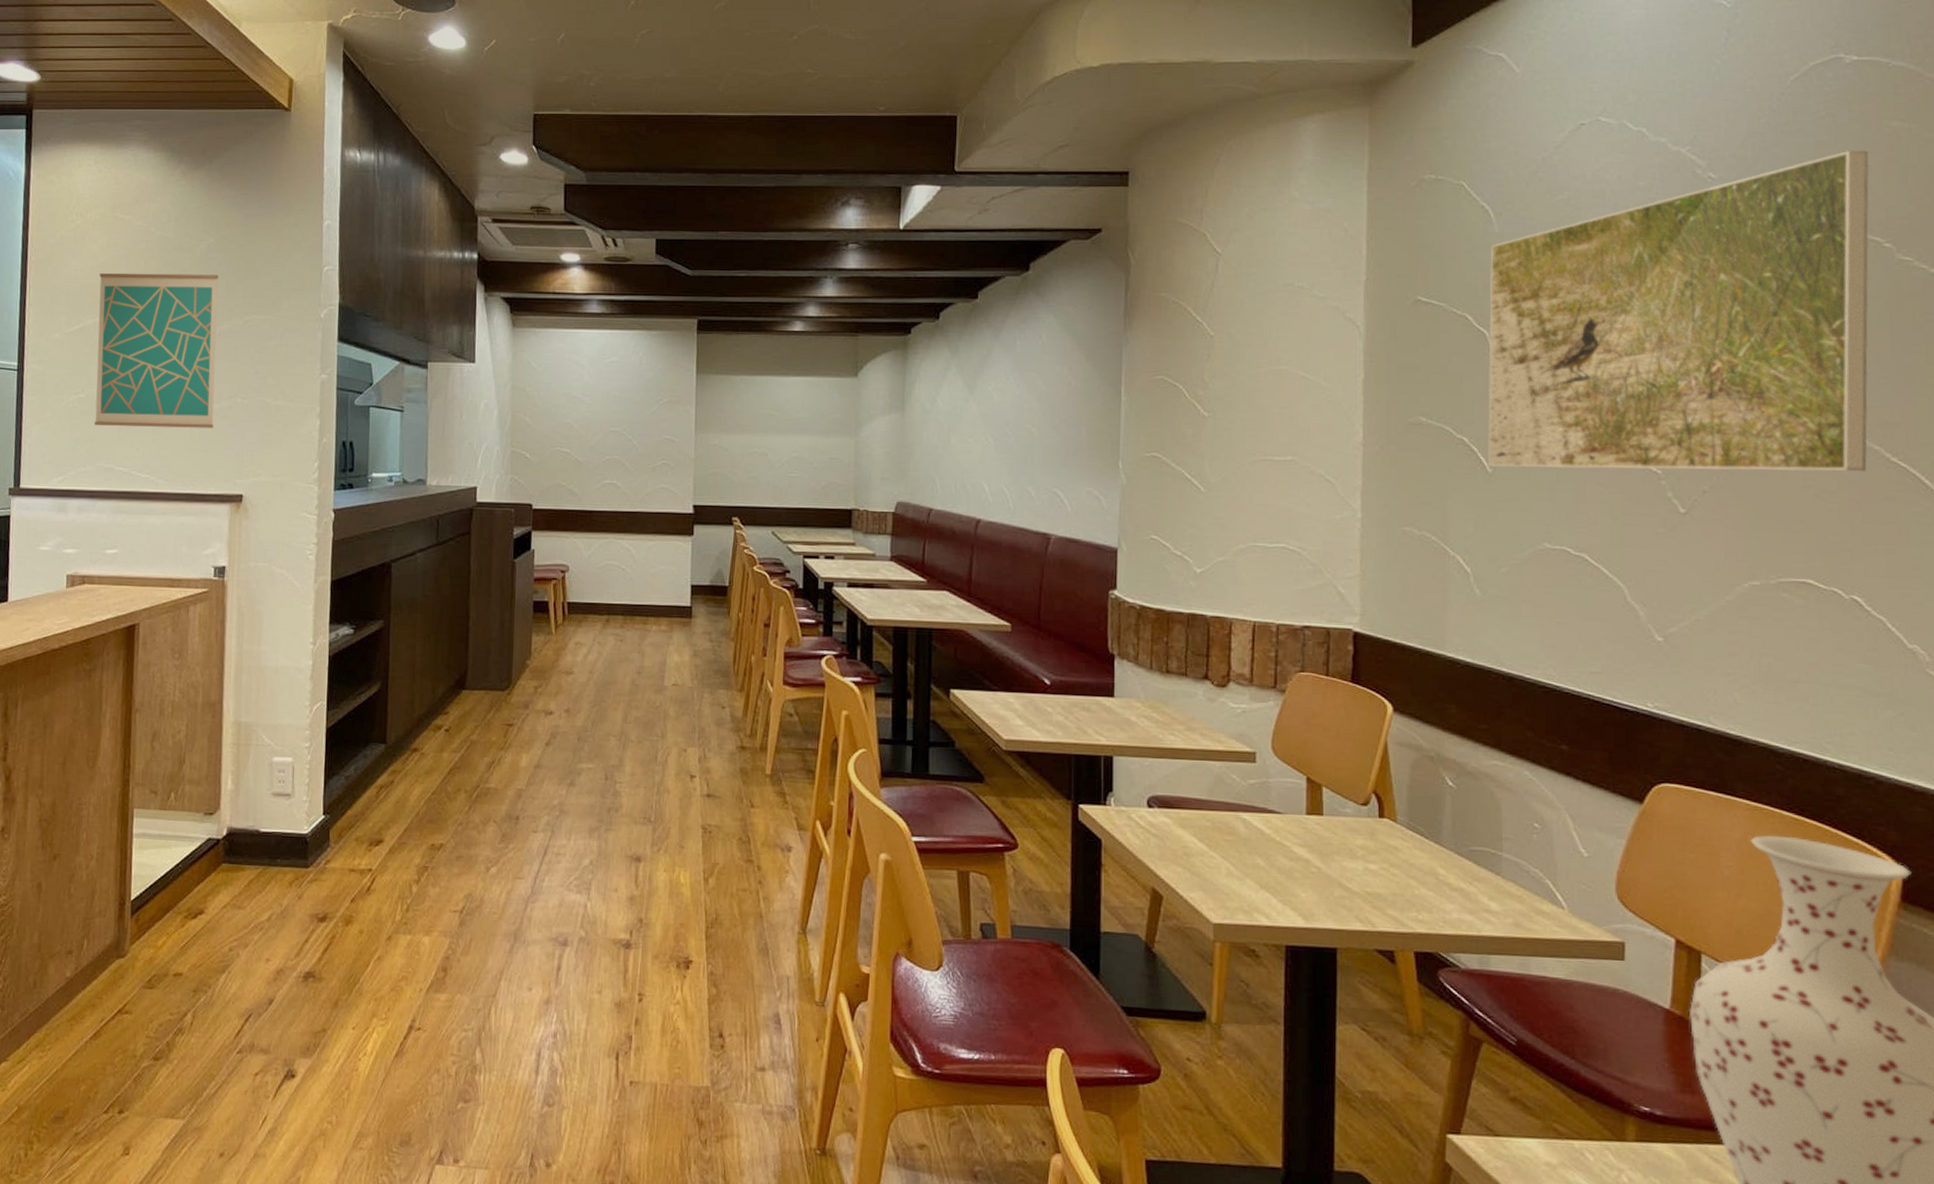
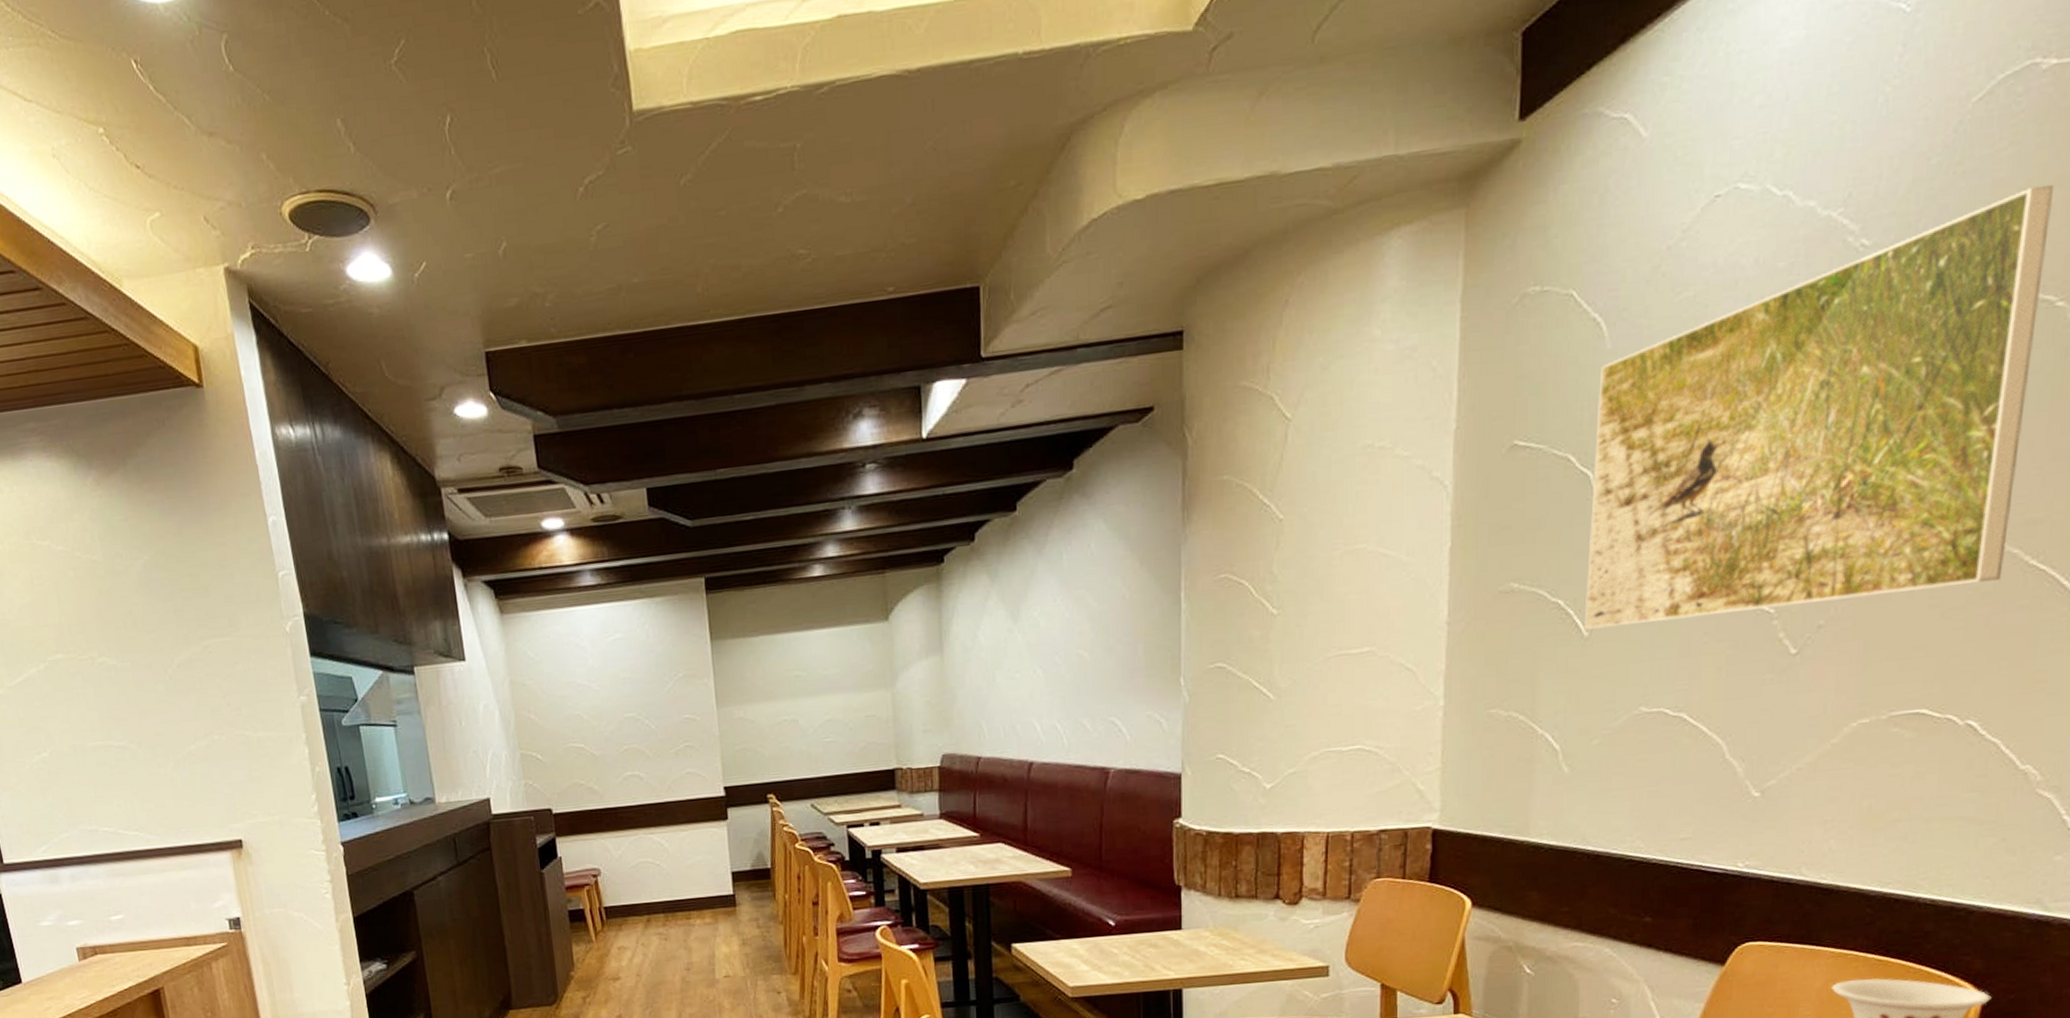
wall art: present [95,273,218,429] -> none [30,597,195,785]

